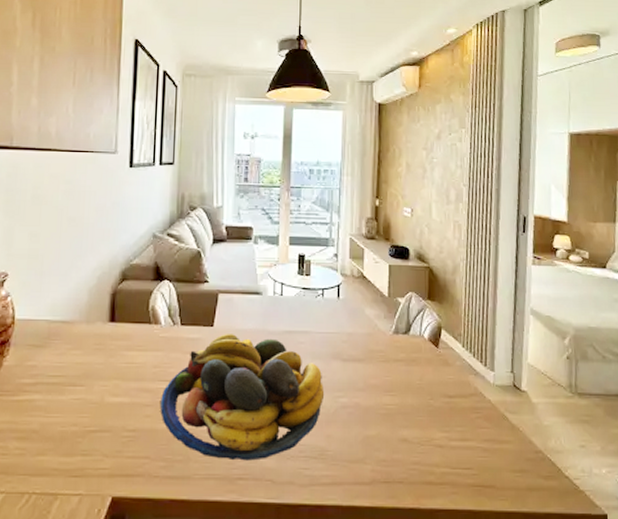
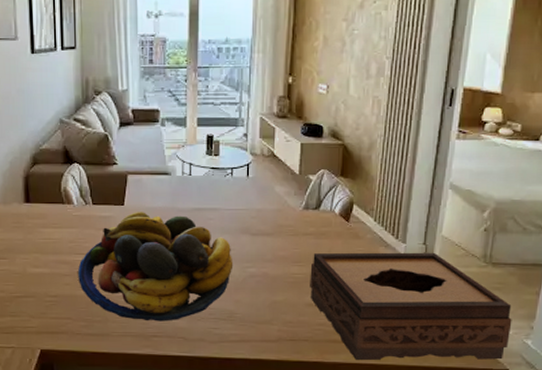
tissue box: none [402,381,604,506] -> present [310,252,512,361]

